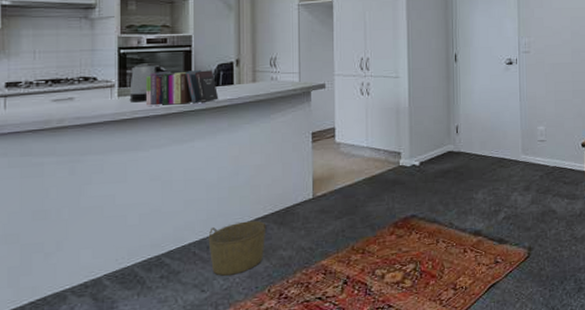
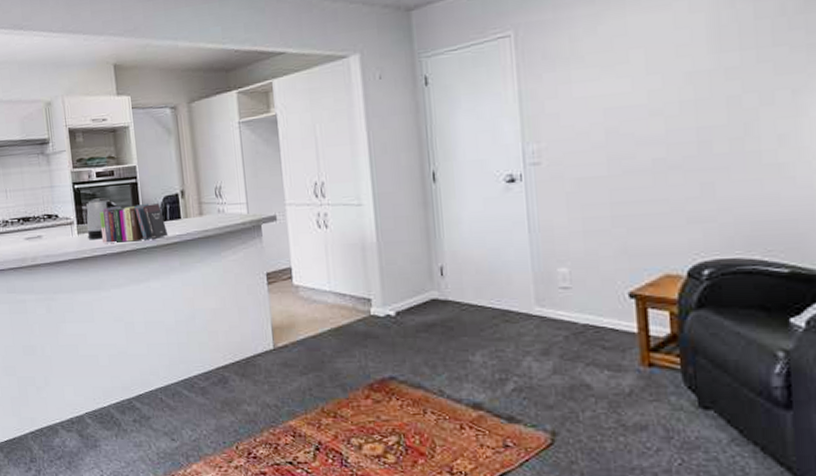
basket: present [208,220,267,276] -> none [172,370,229,426]

